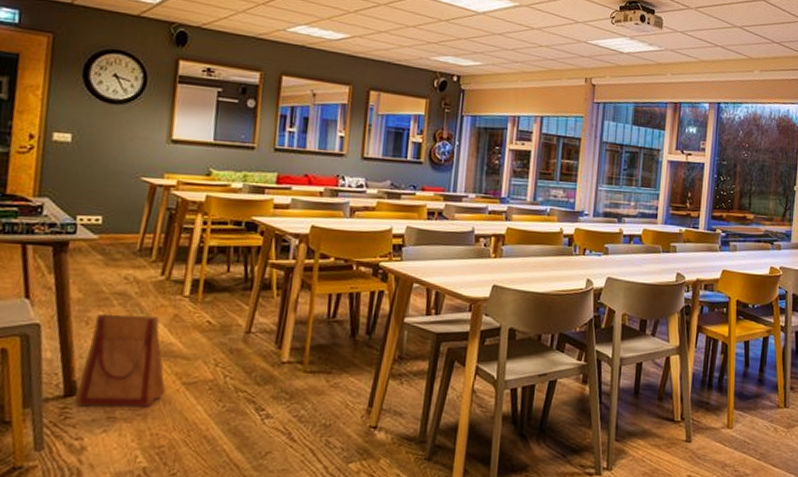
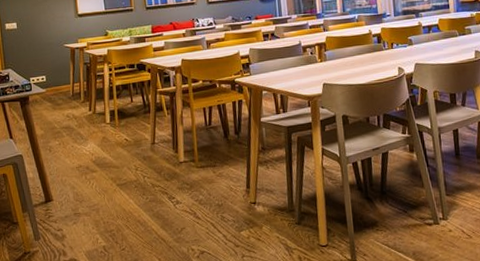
shopping bag: present [74,313,166,407] -> none [52,139,107,208]

